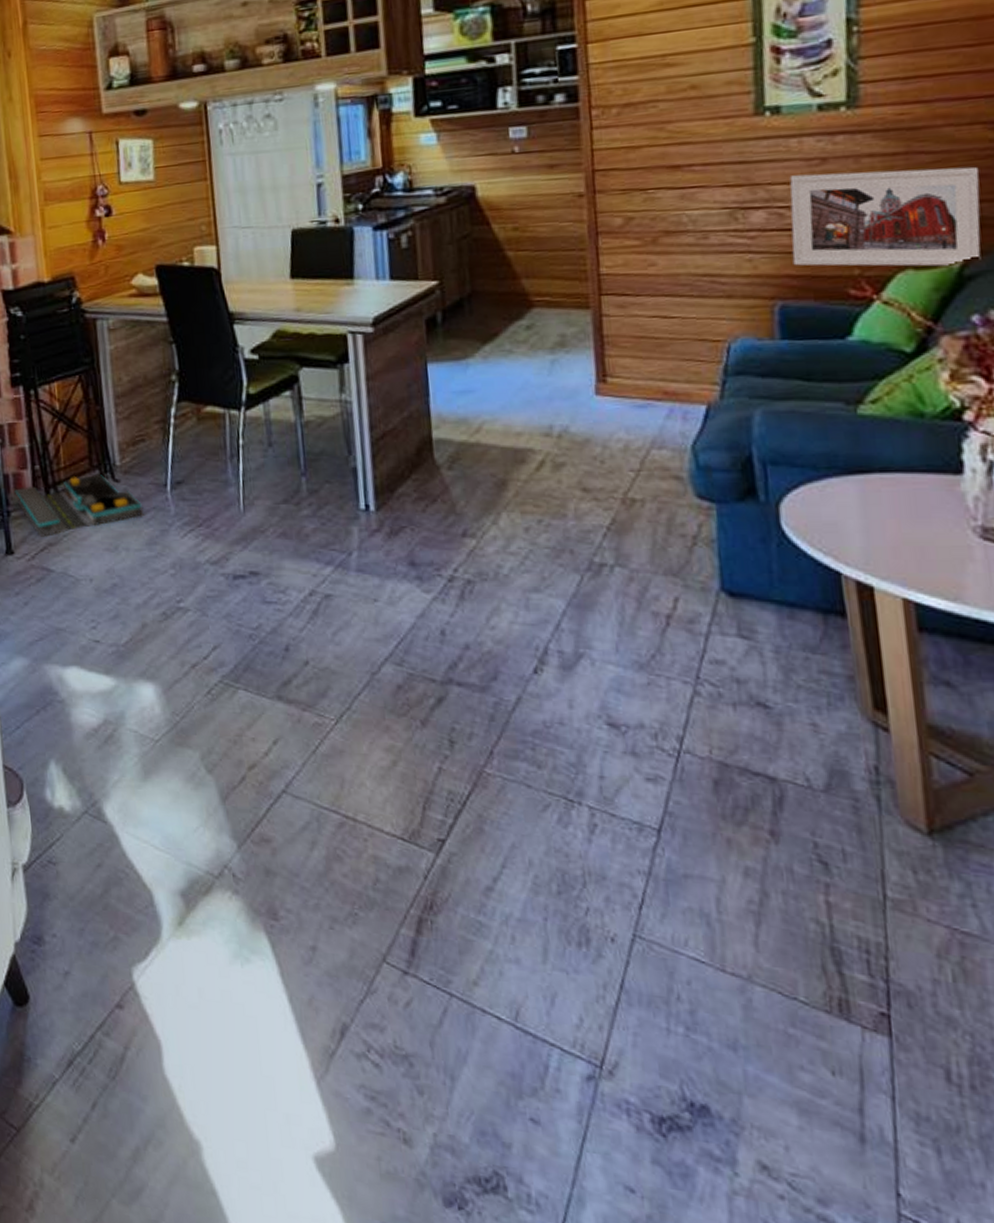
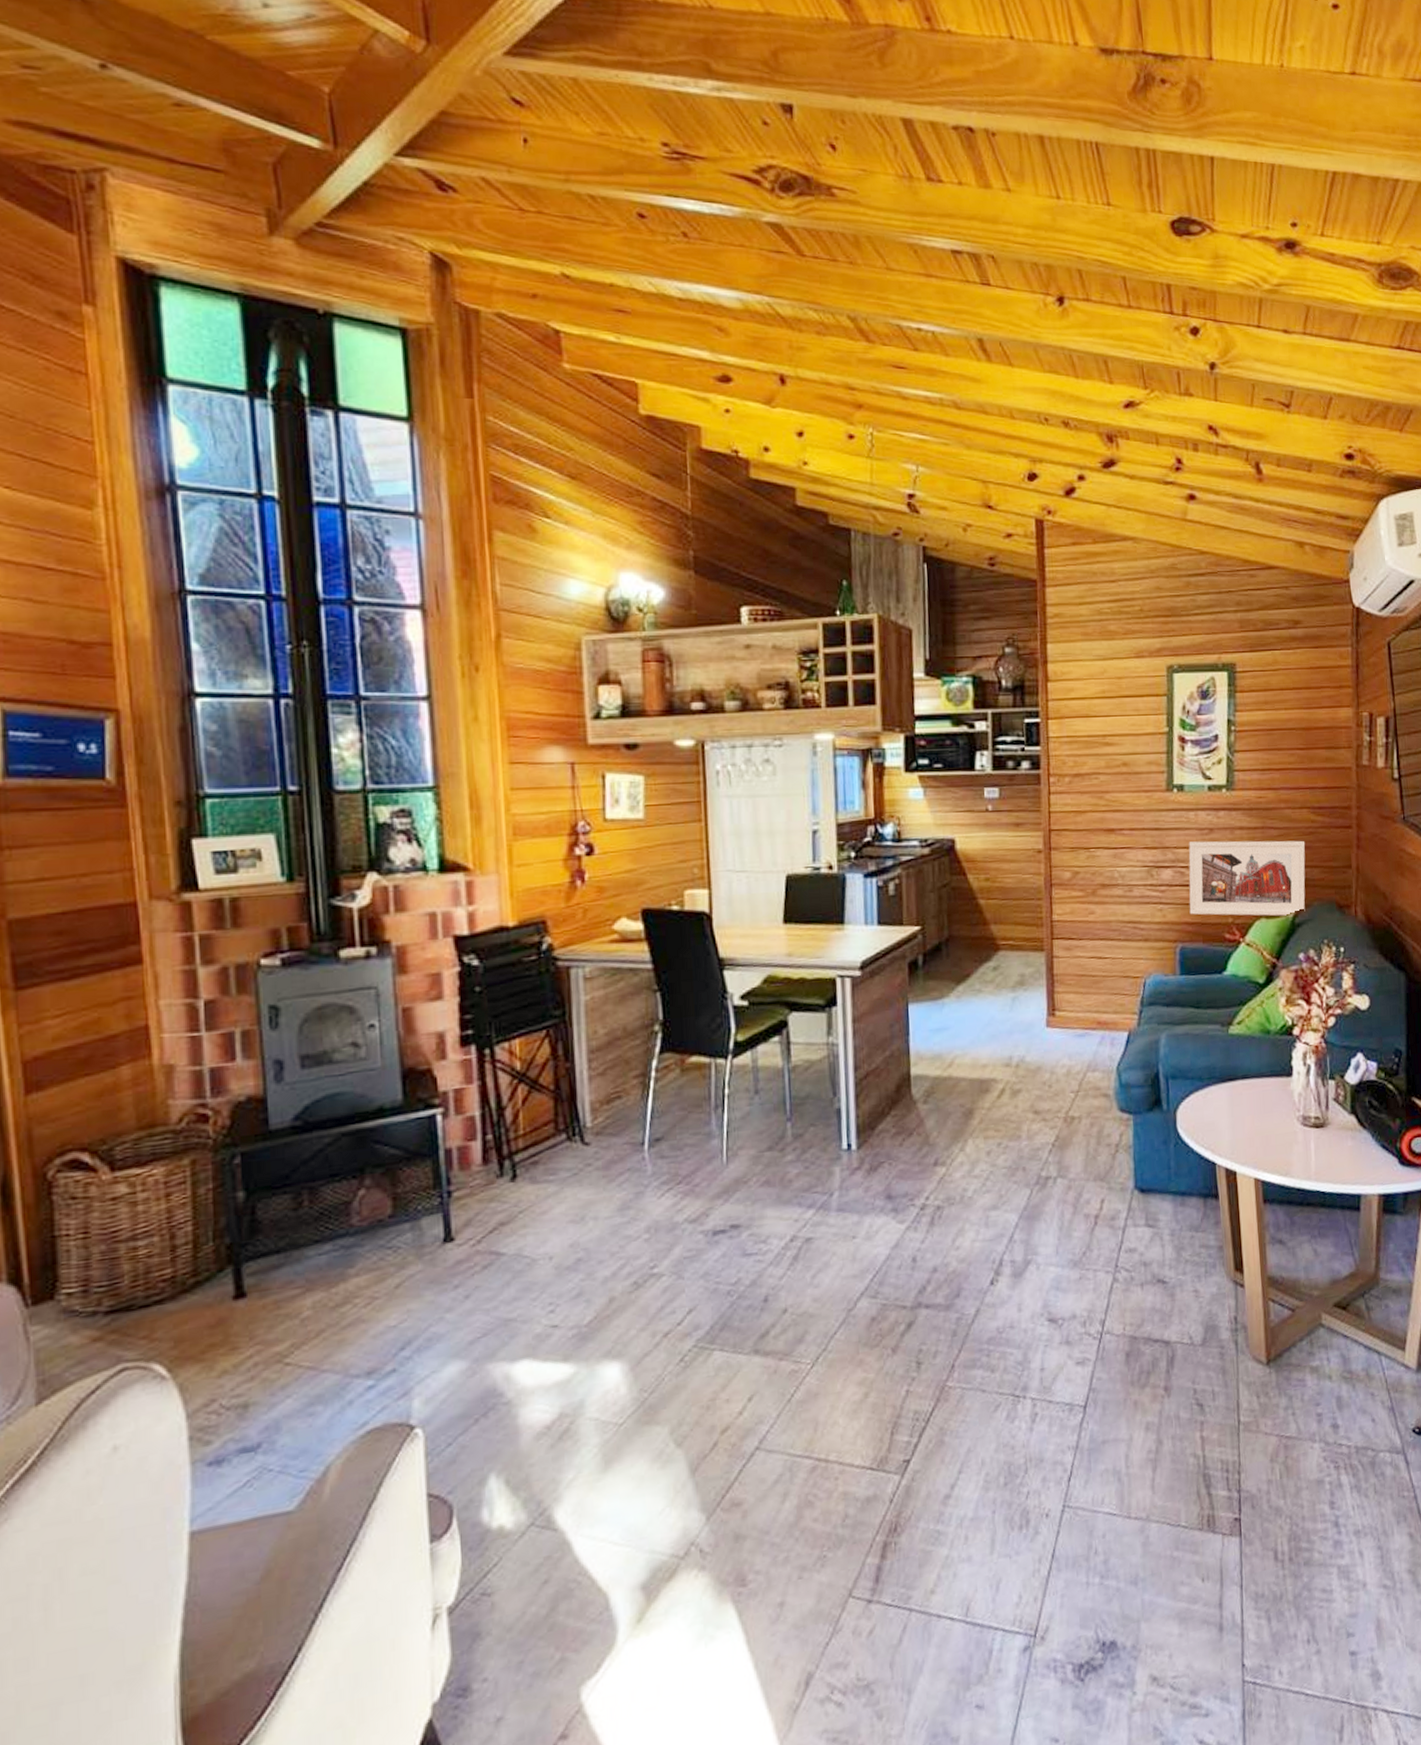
storage bin: present [14,473,142,537] -> none [459,1137,615,1217]

